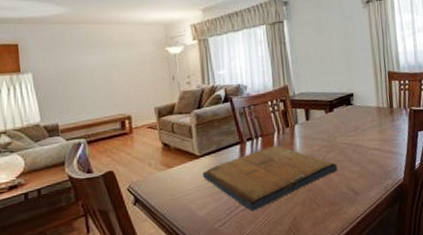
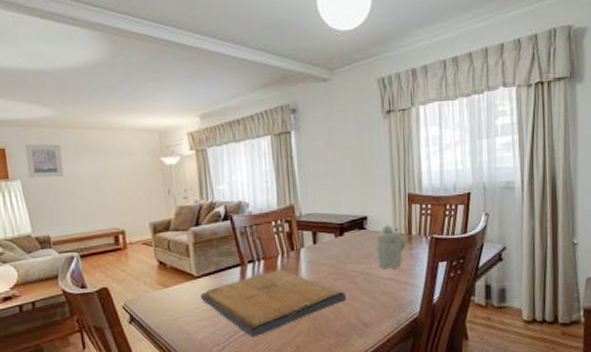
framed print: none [37,38,74,71] -> present [24,143,64,179]
teapot: none [362,100,389,140] -> present [376,225,406,269]

